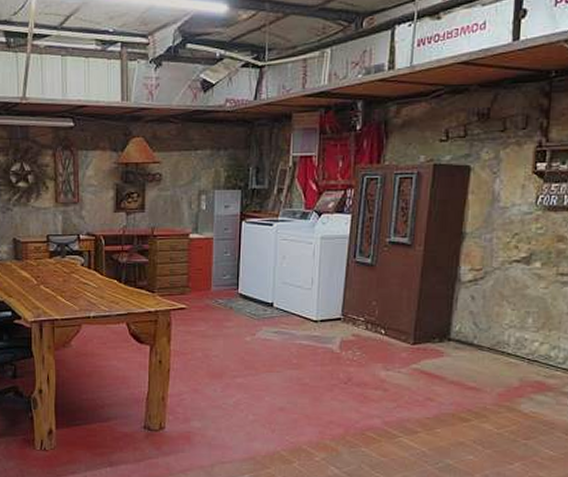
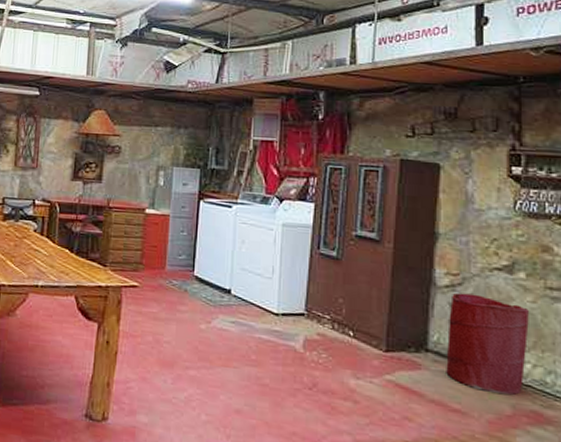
laundry hamper: none [465,286,541,371] -> present [446,292,529,395]

